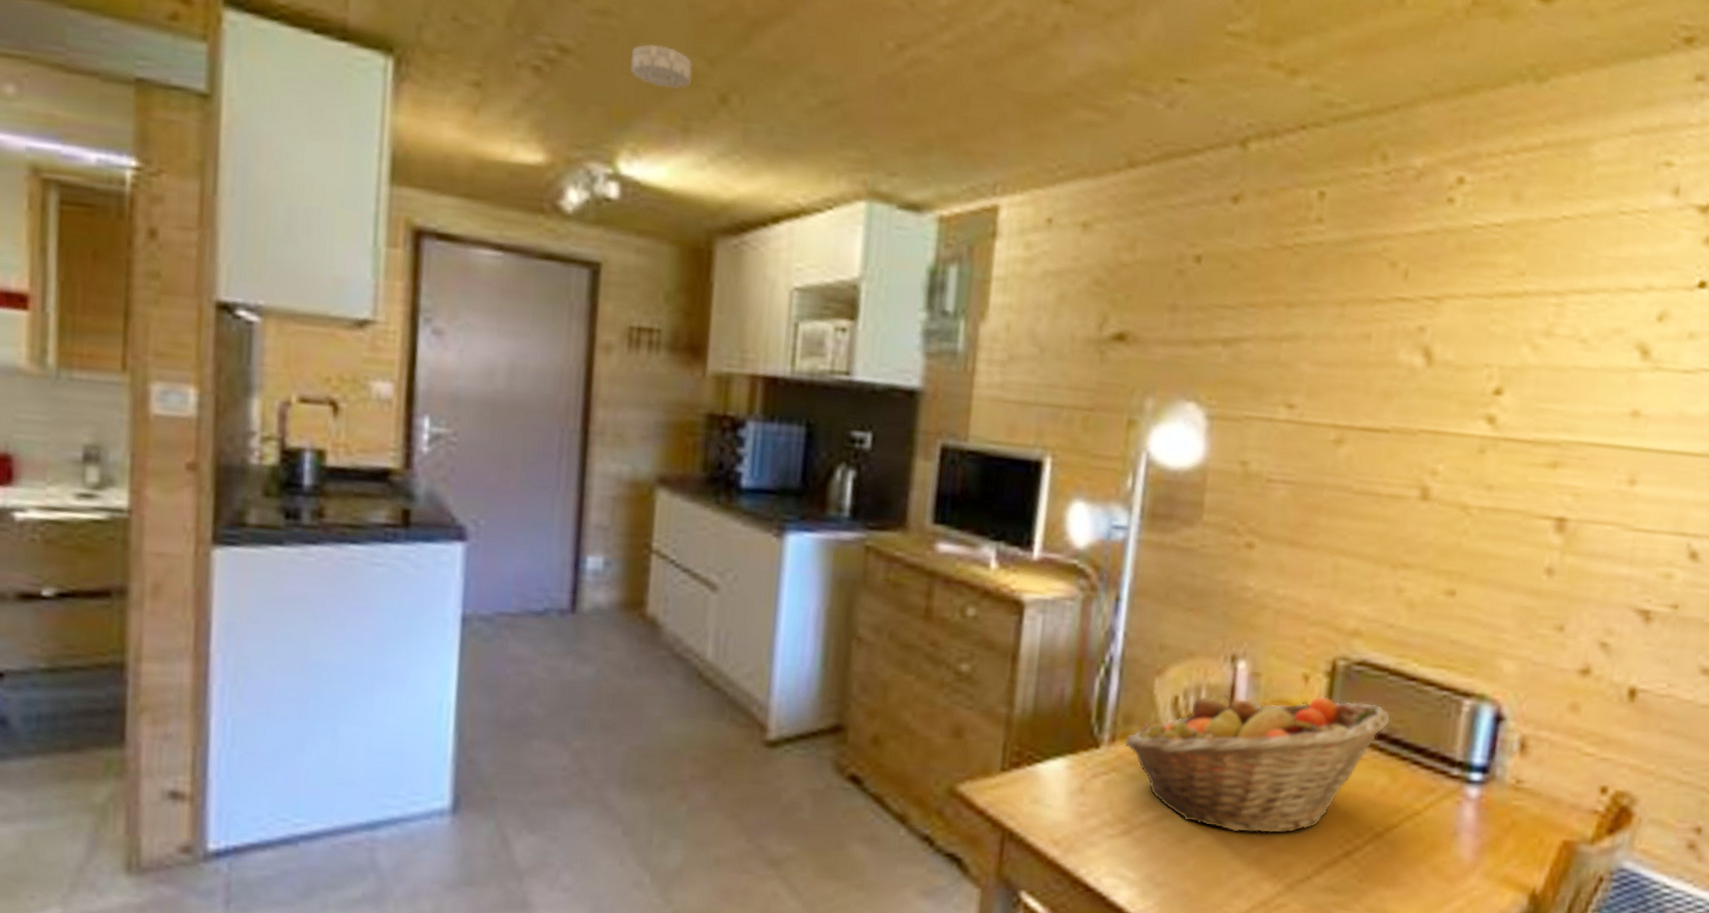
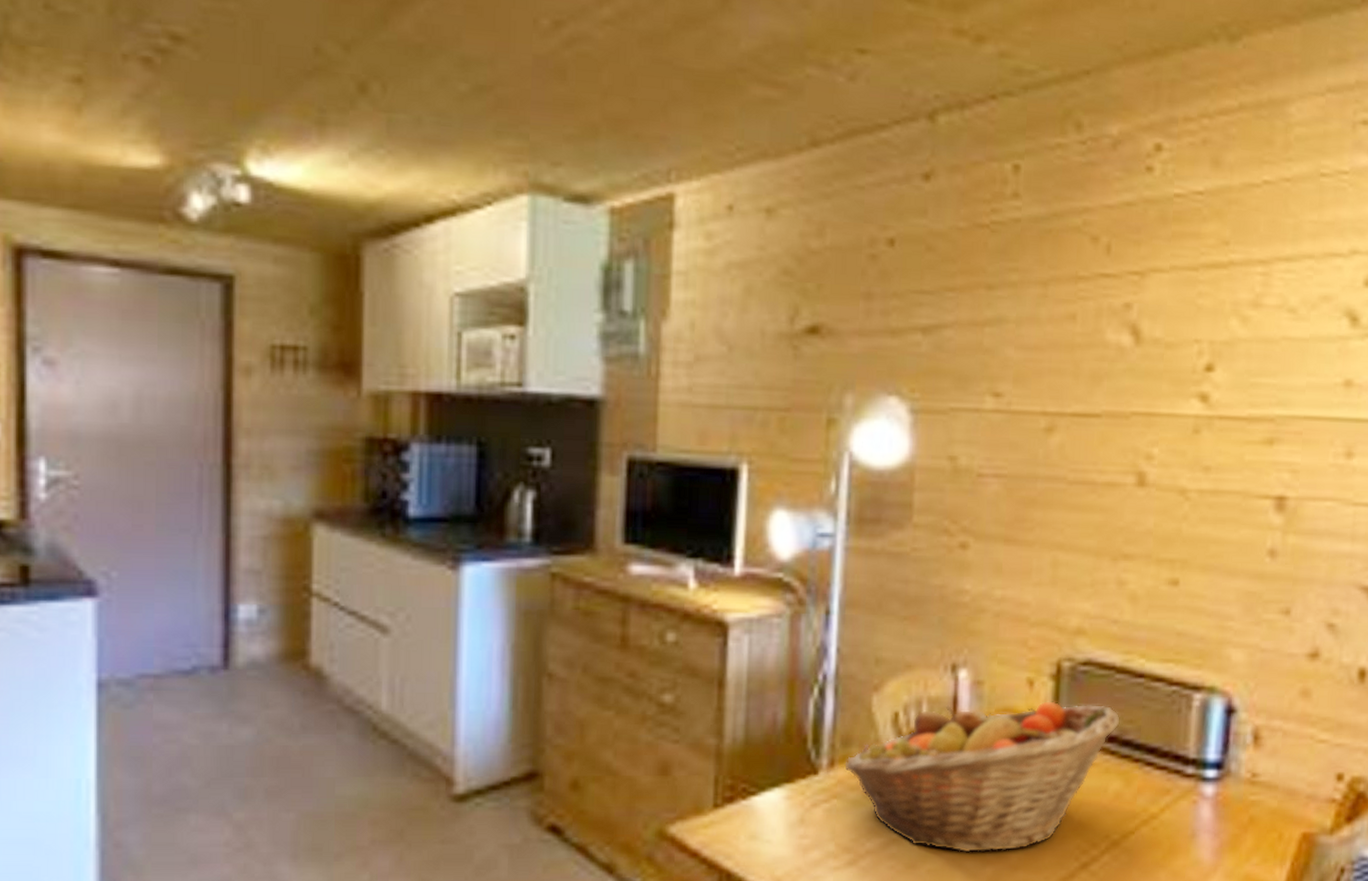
smoke detector: present [631,44,692,89] -> none [254,28,325,78]

